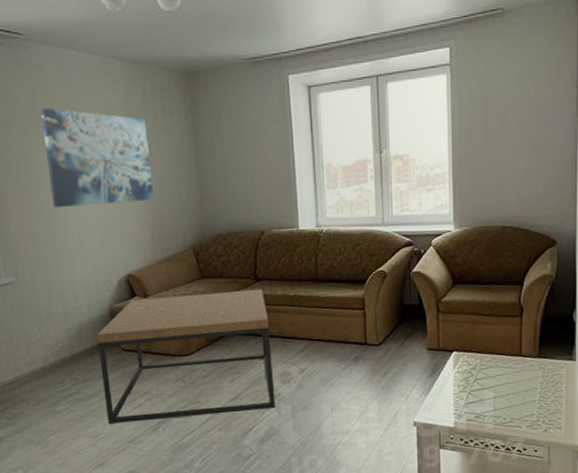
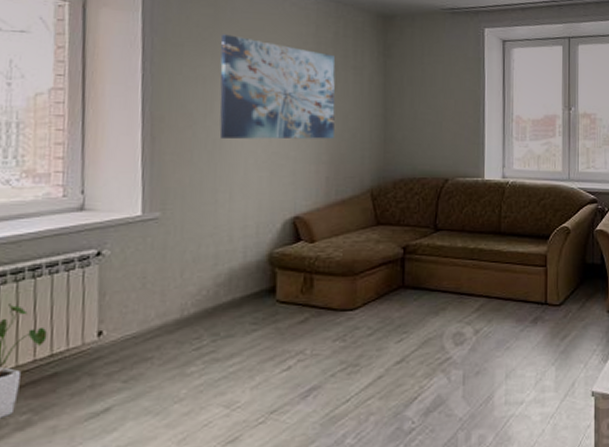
coffee table: present [96,288,276,424] -> none [248,239,446,390]

